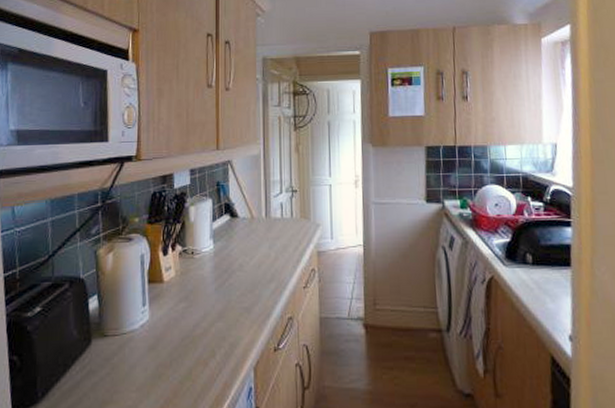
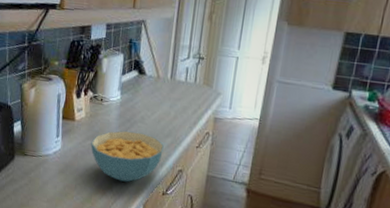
cereal bowl: none [184,282,268,345] -> present [90,130,164,182]

